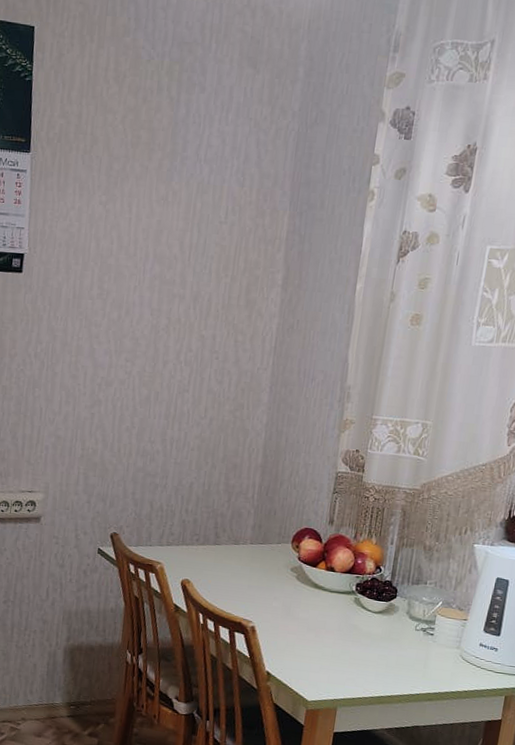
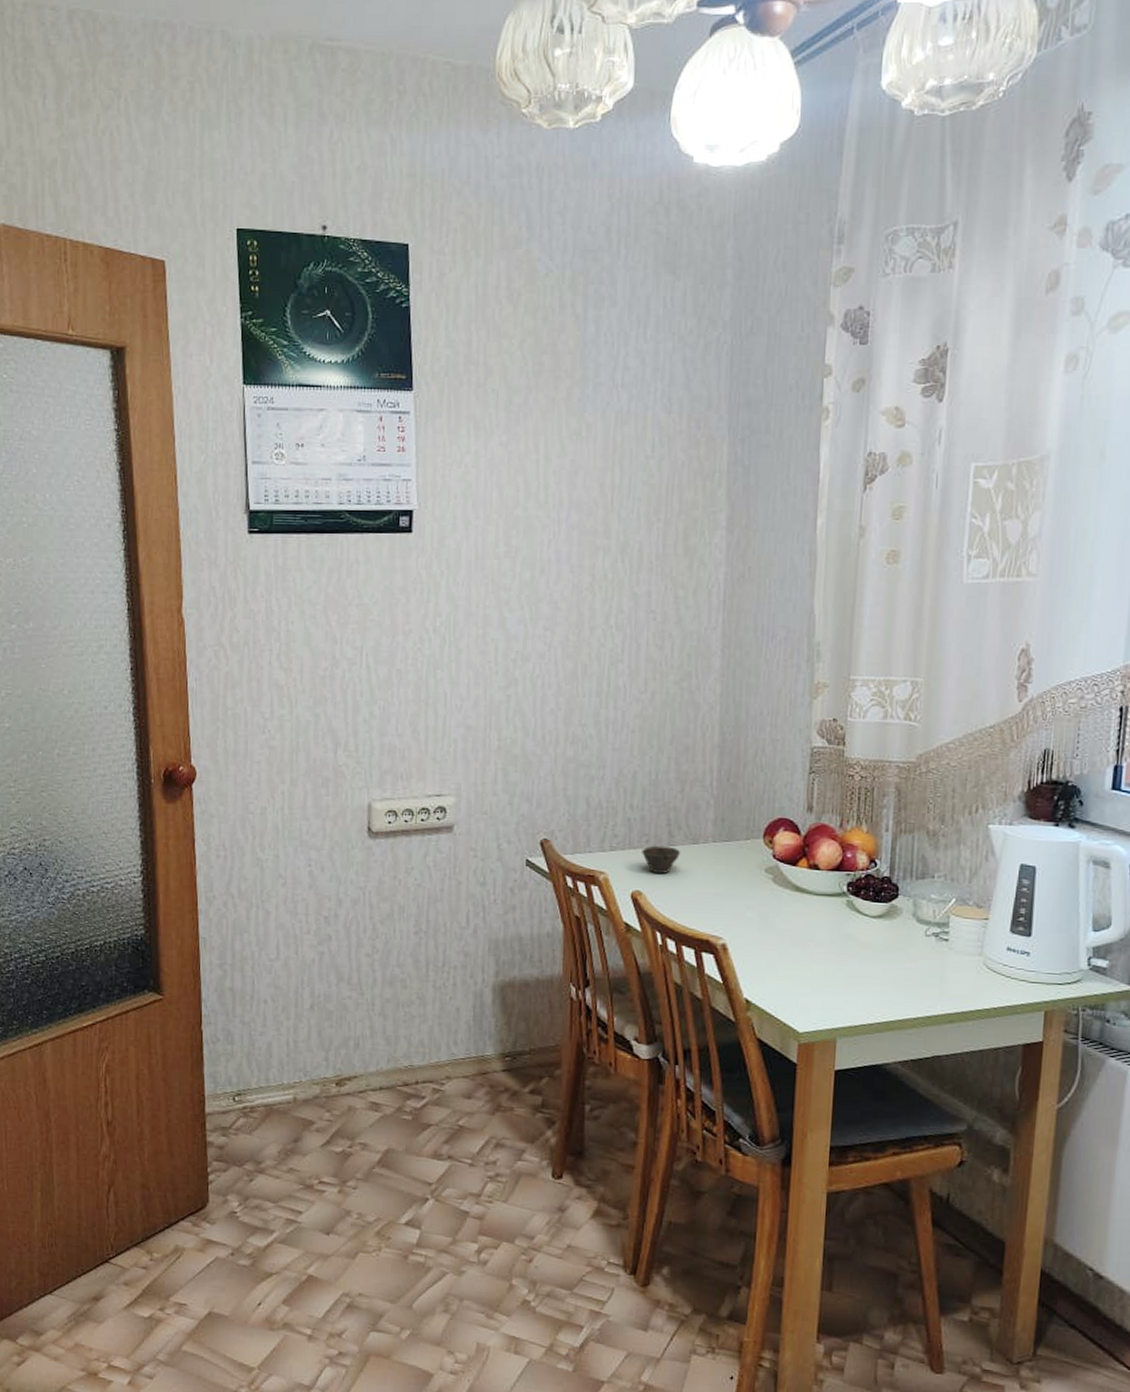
cup: none [192,543,224,567] -> present [642,845,681,874]

